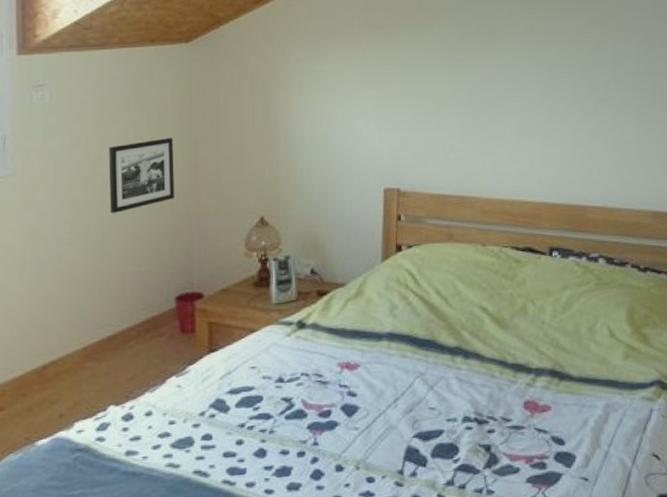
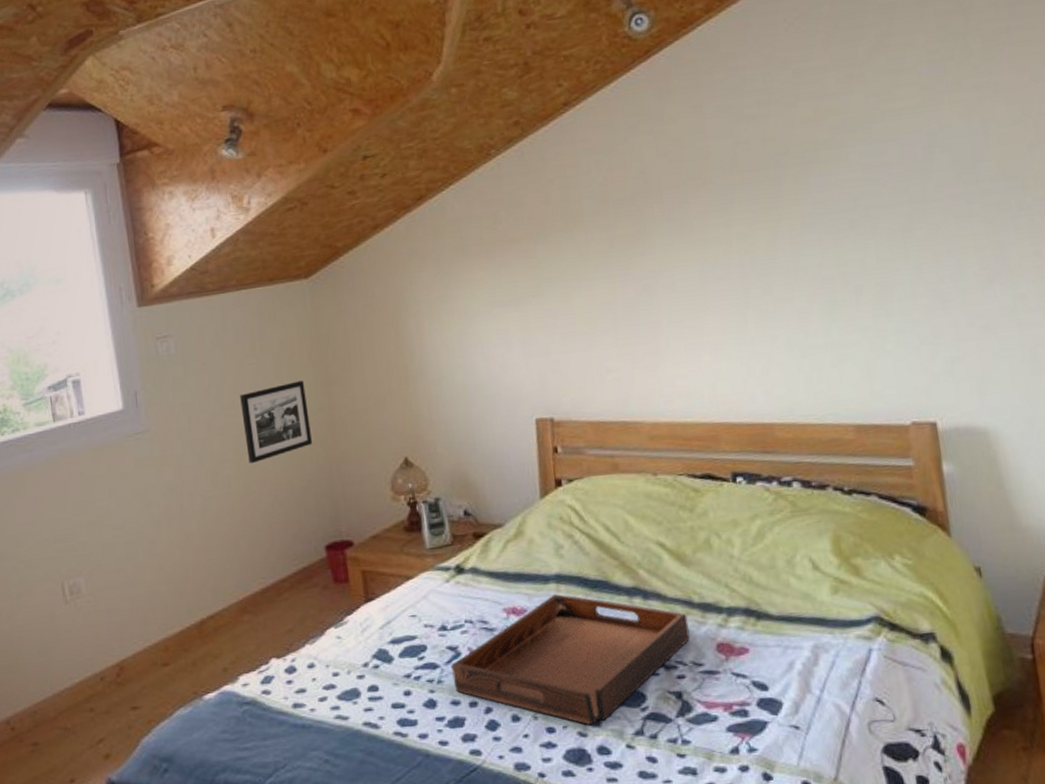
serving tray: none [284,351,502,476] -> present [451,594,690,726]

